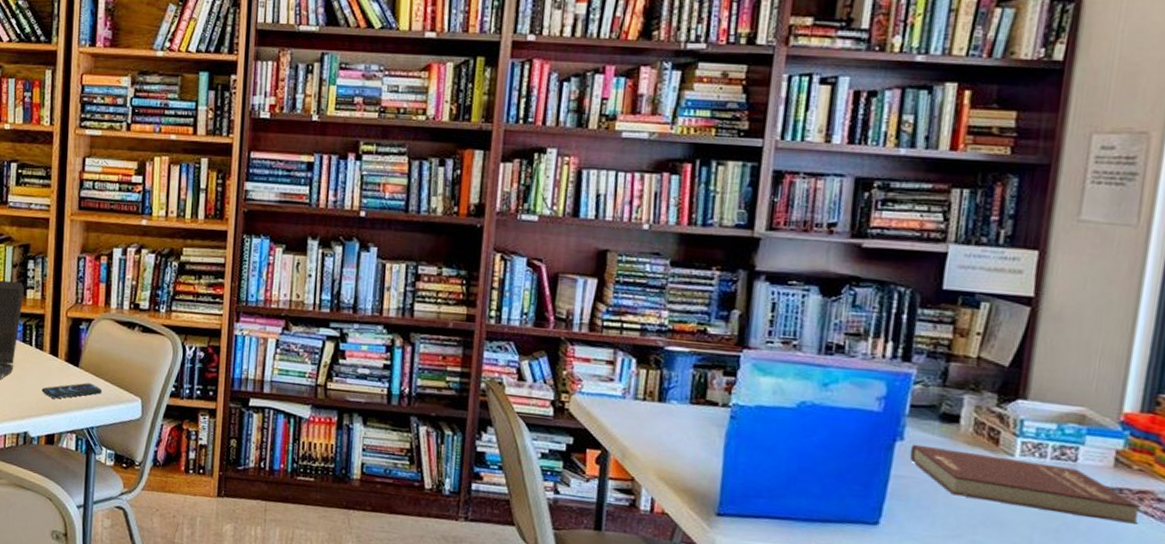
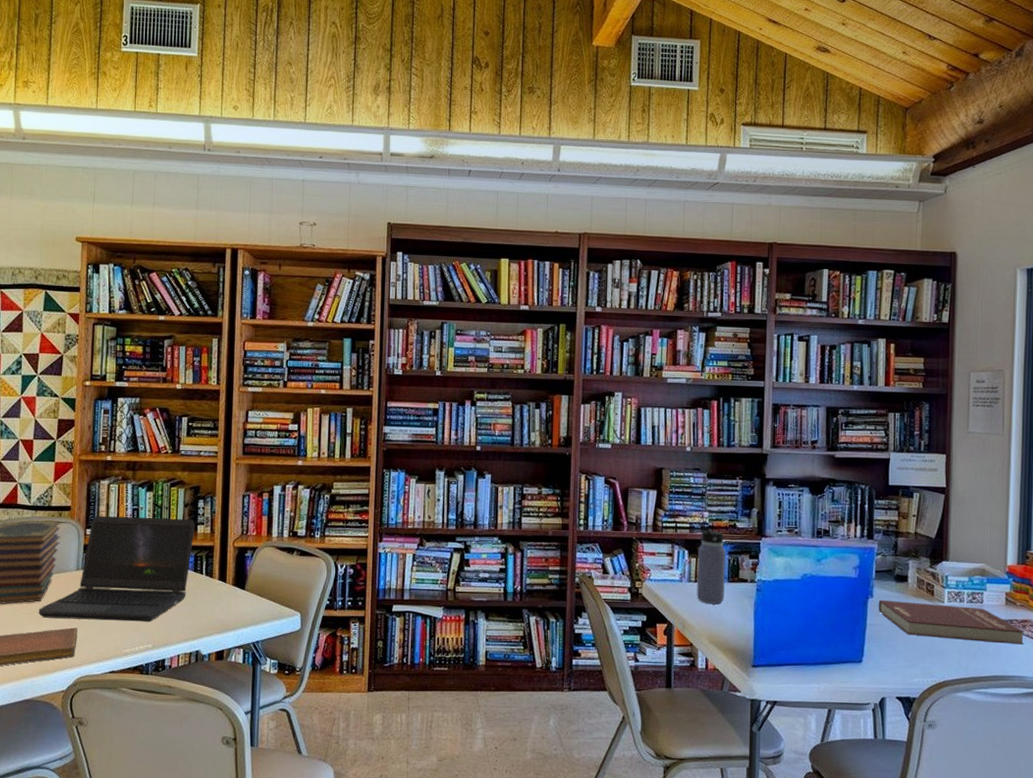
smartphone: present [41,382,102,399] -> none [211,603,266,619]
water bottle: none [644,322,691,431] -> present [696,521,727,604]

